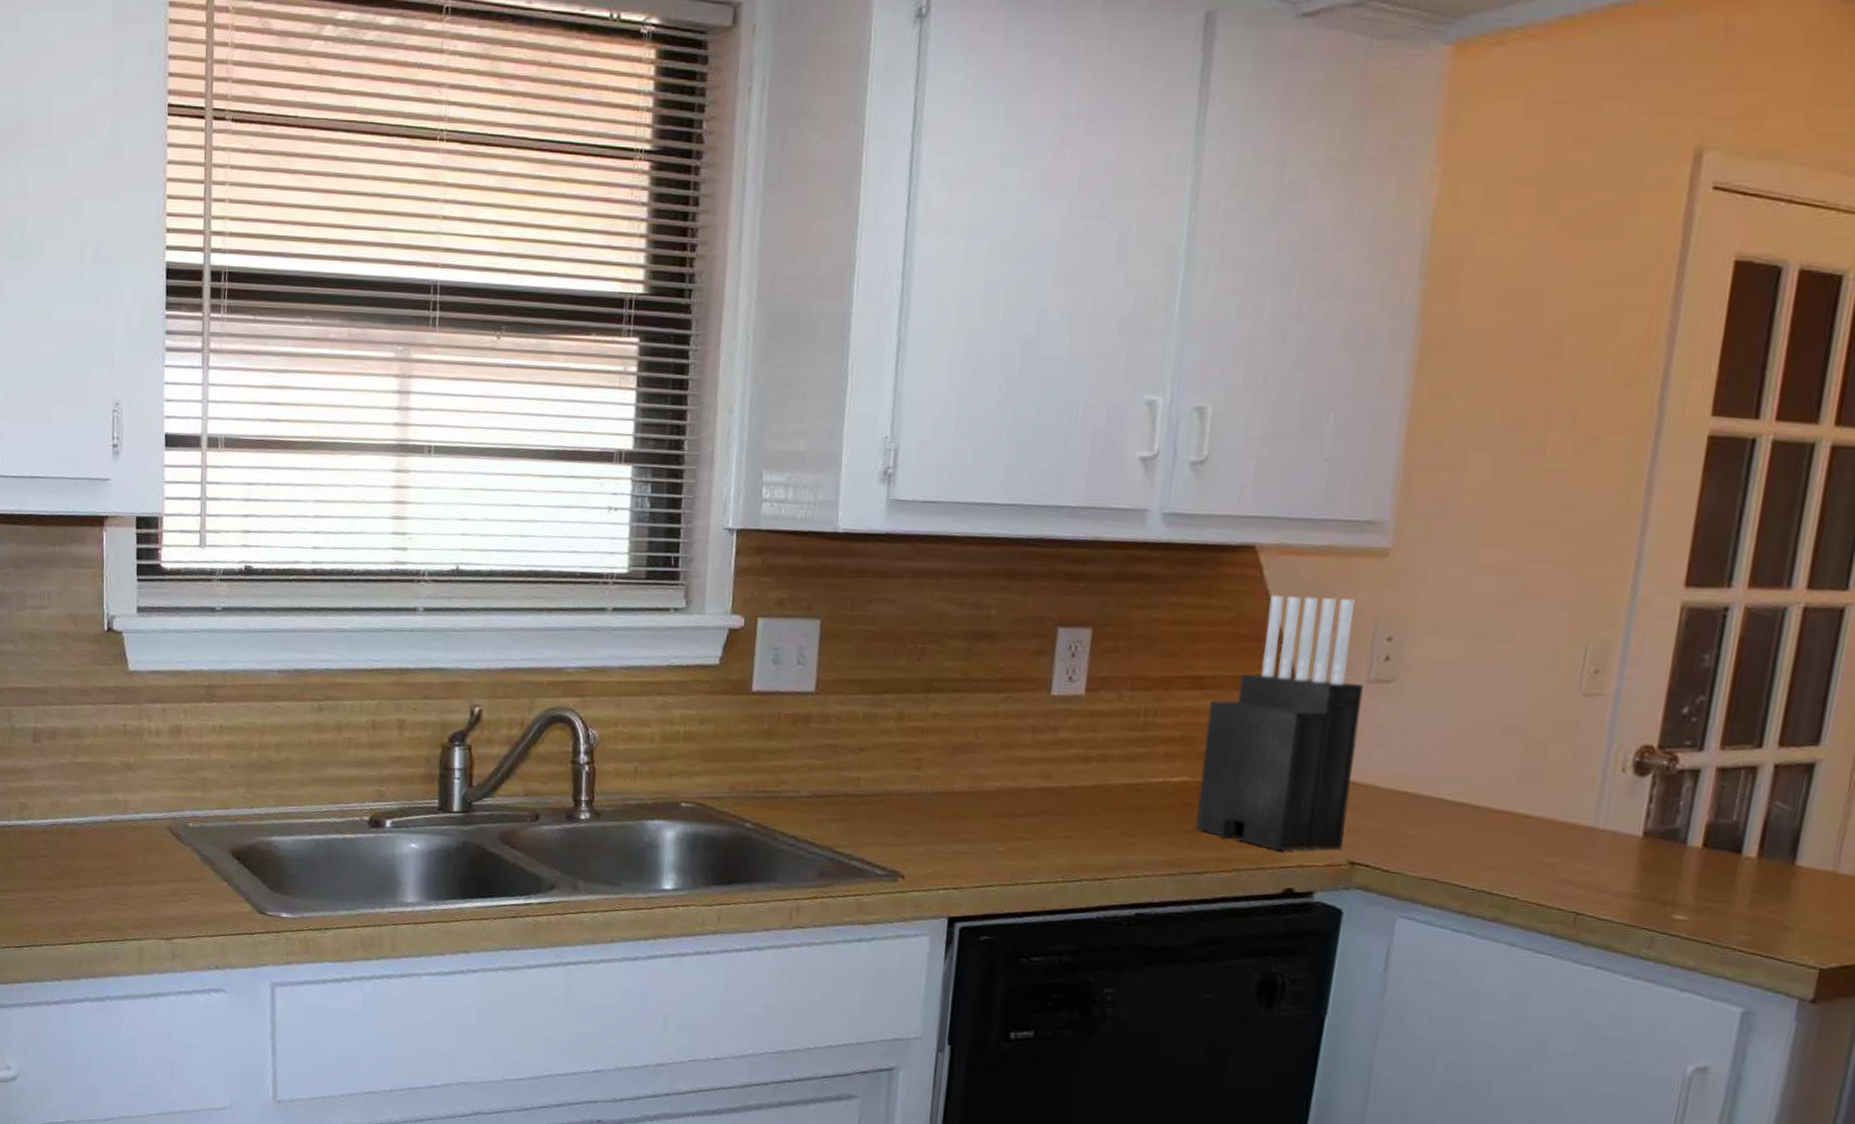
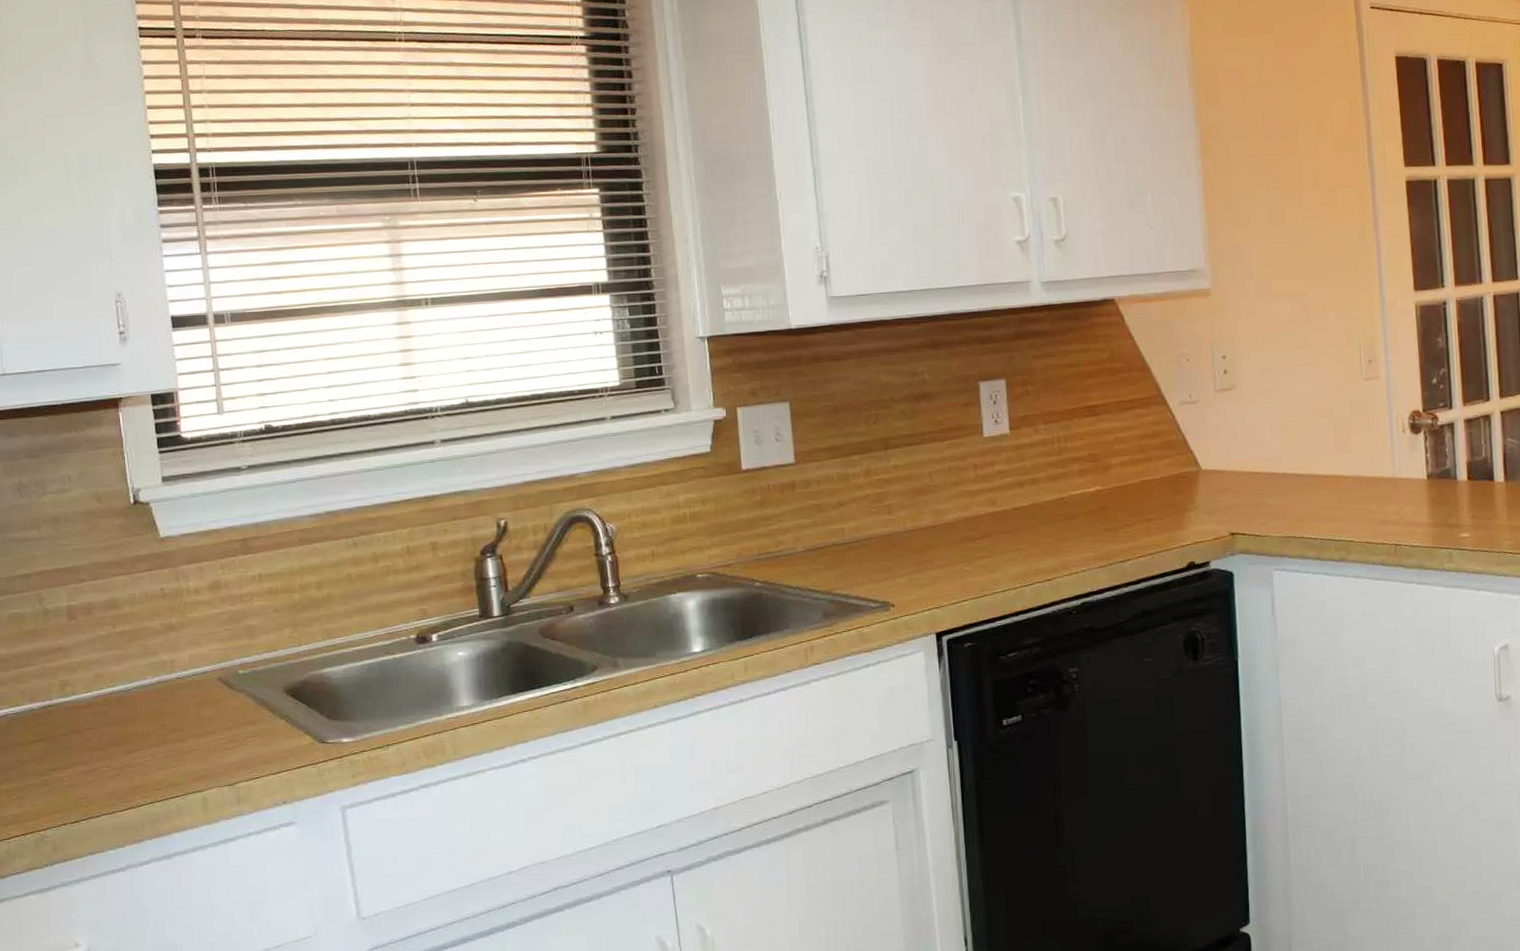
knife block: present [1195,594,1363,851] -> none [1105,330,1222,533]

